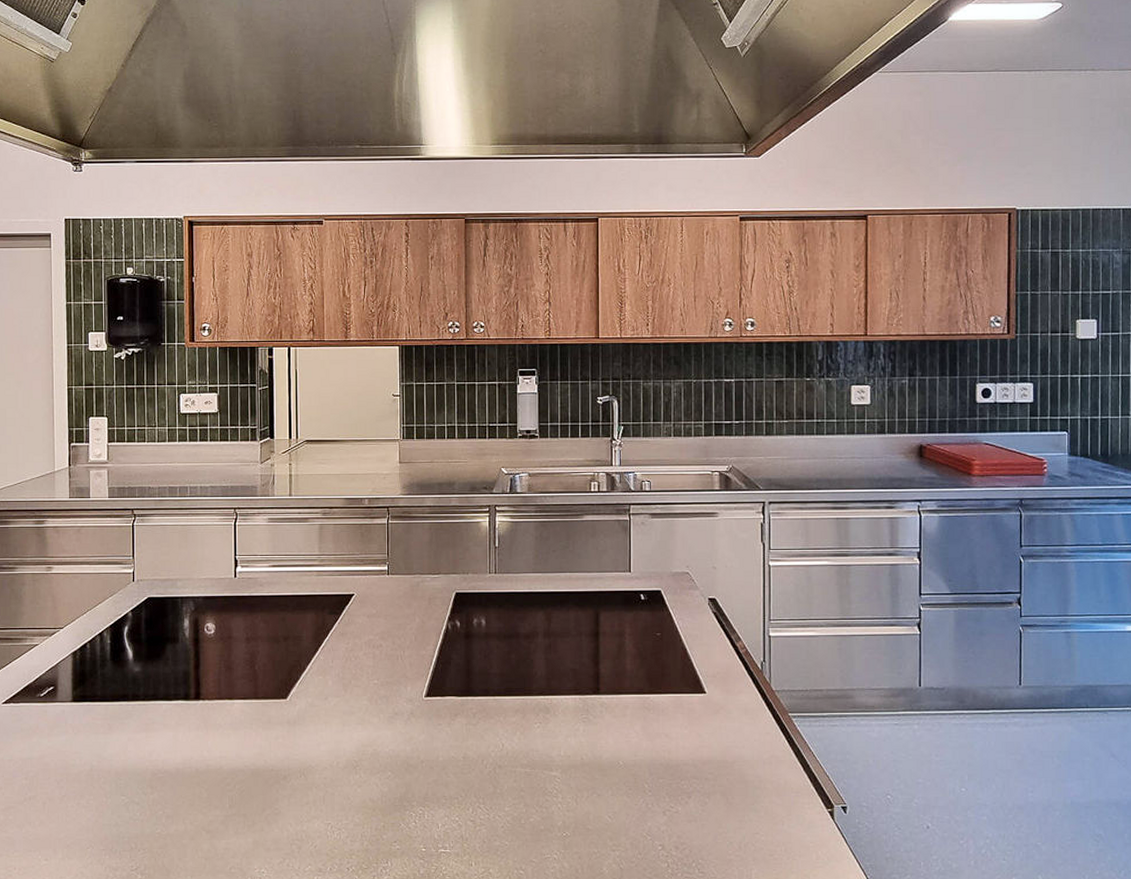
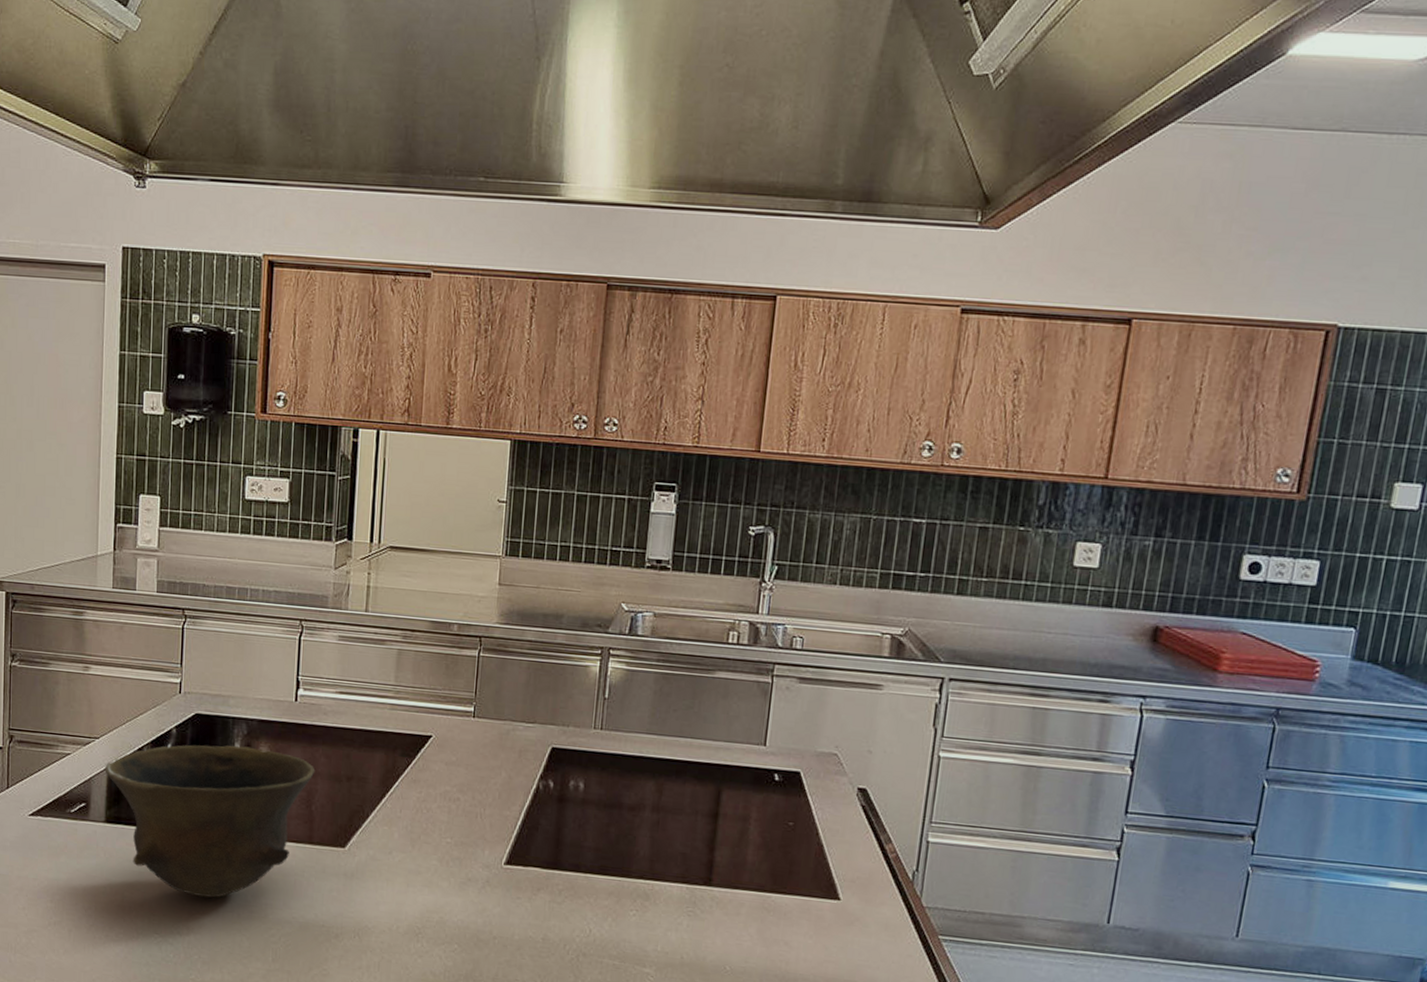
bowl: none [69,621,256,758] -> present [105,745,315,898]

